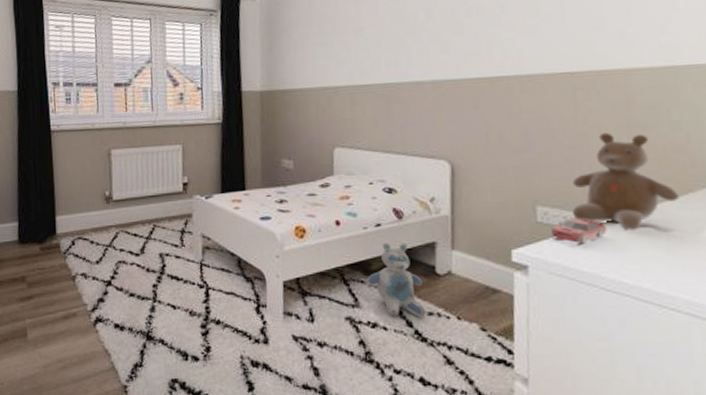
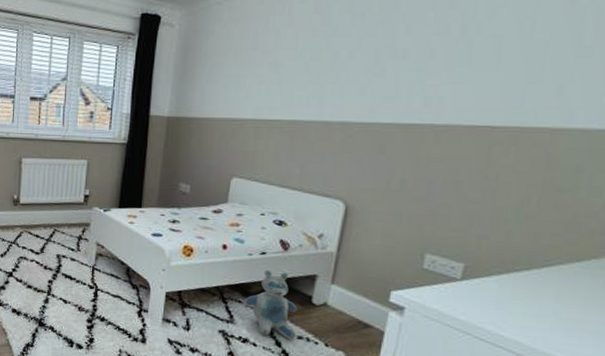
toy car: present [551,217,607,244] -> none [435,268,495,295]
stuffed bear: present [572,132,679,231] -> none [461,190,580,288]

